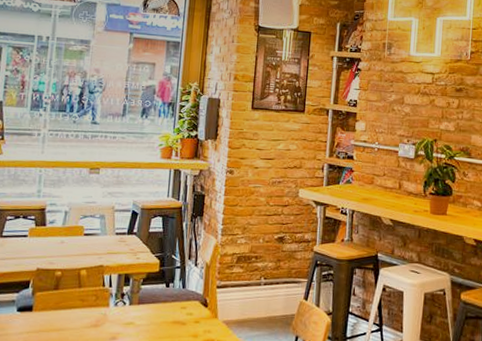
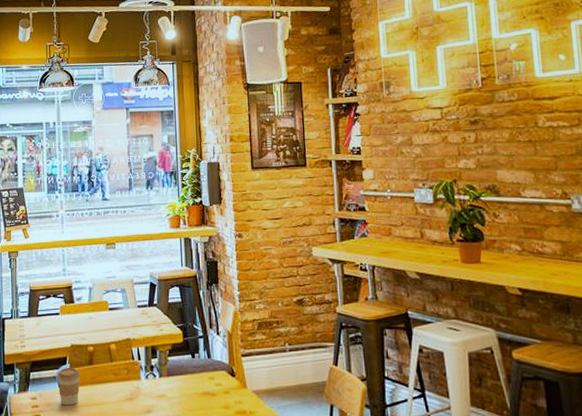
coffee cup: none [16,291,44,331] -> present [57,367,81,405]

